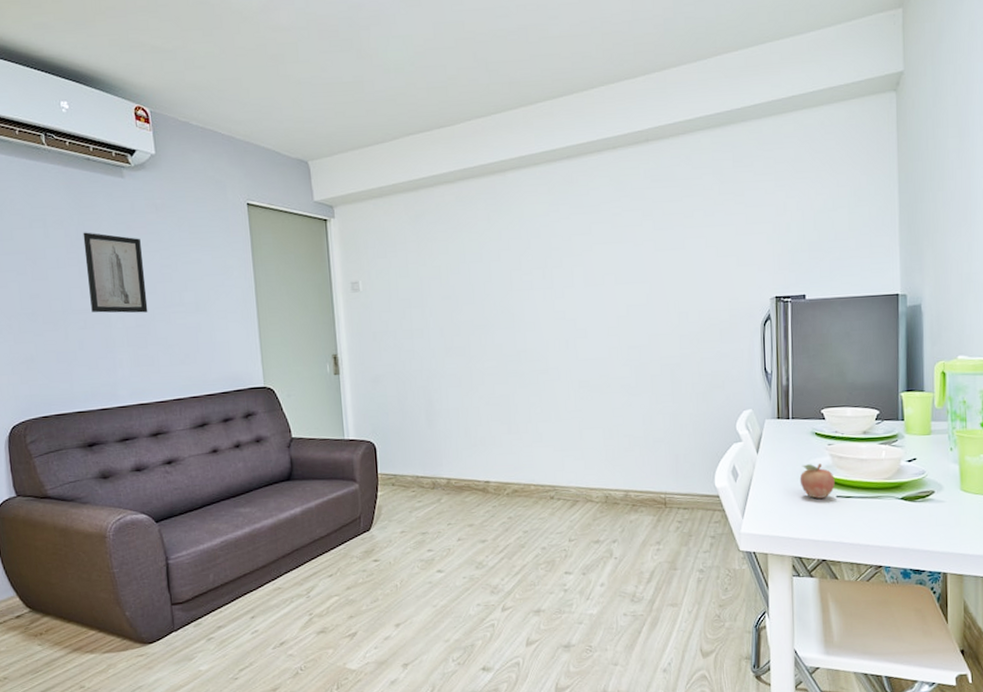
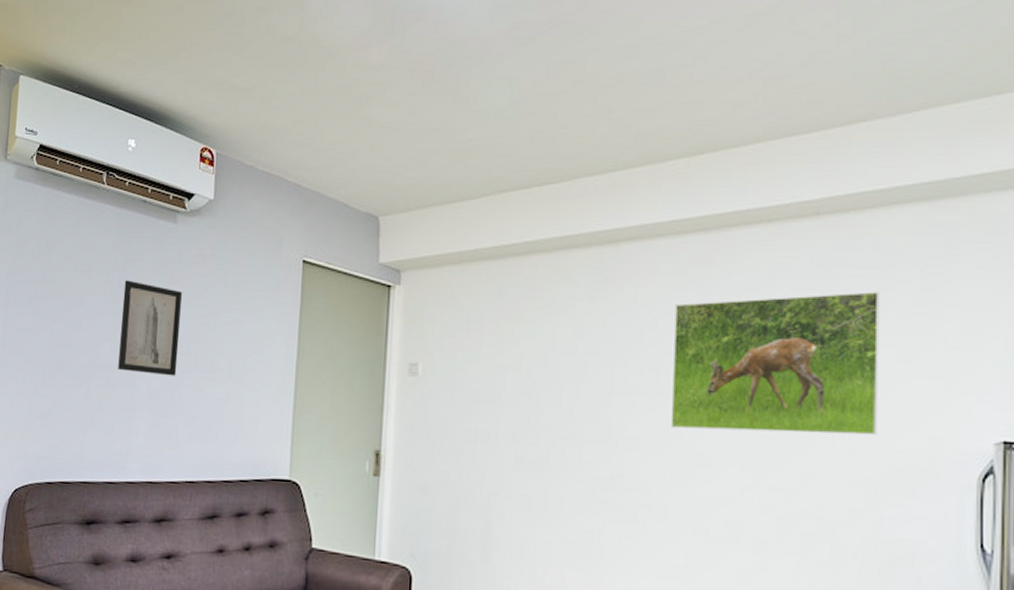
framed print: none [552,197,697,312] -> present [670,292,880,436]

